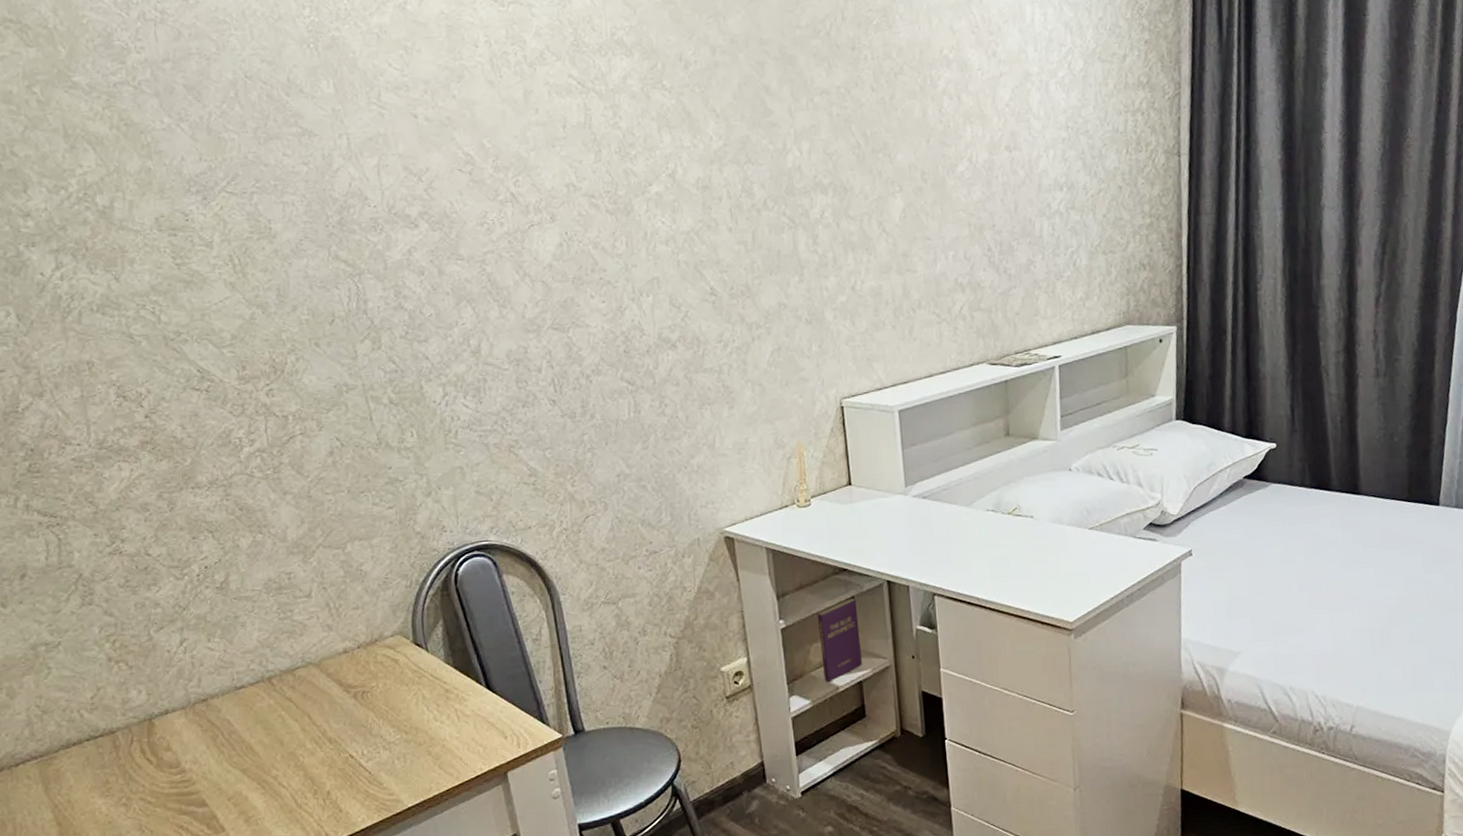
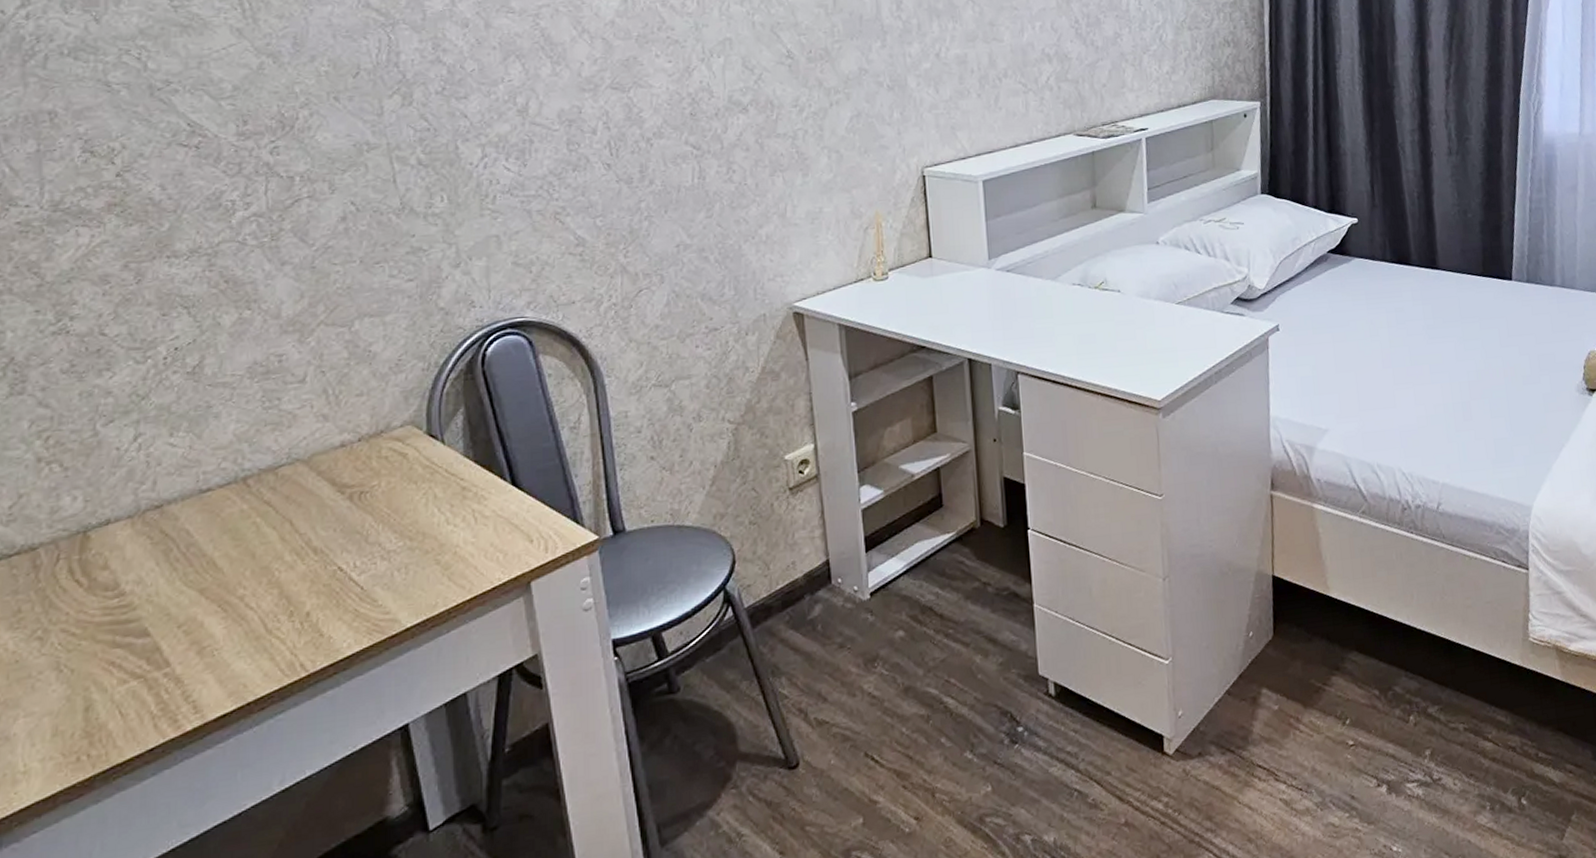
book: present [817,598,863,683] -> none [892,378,941,470]

